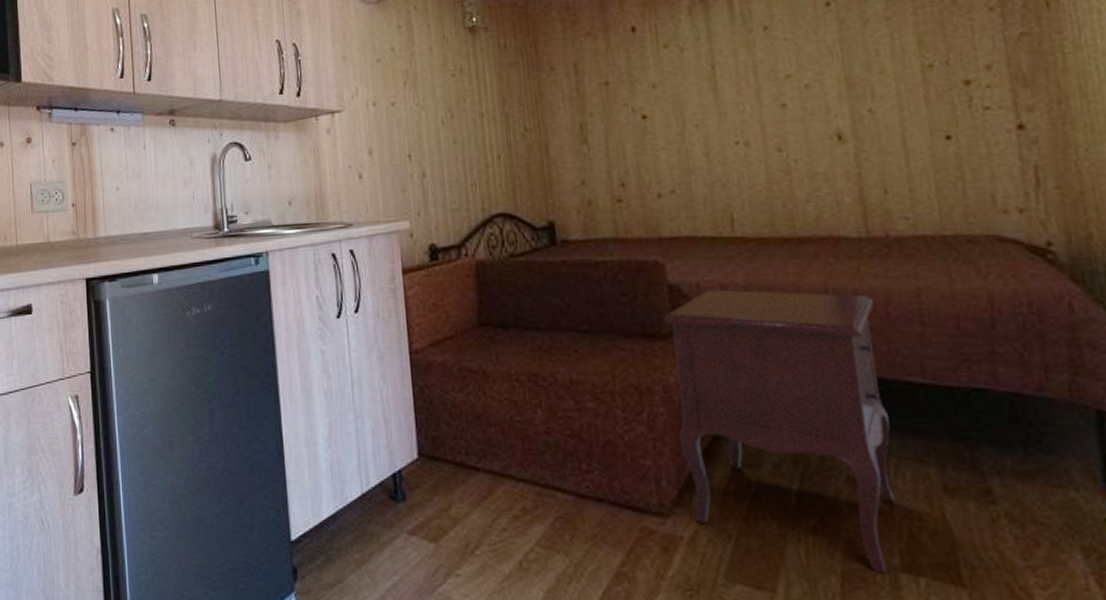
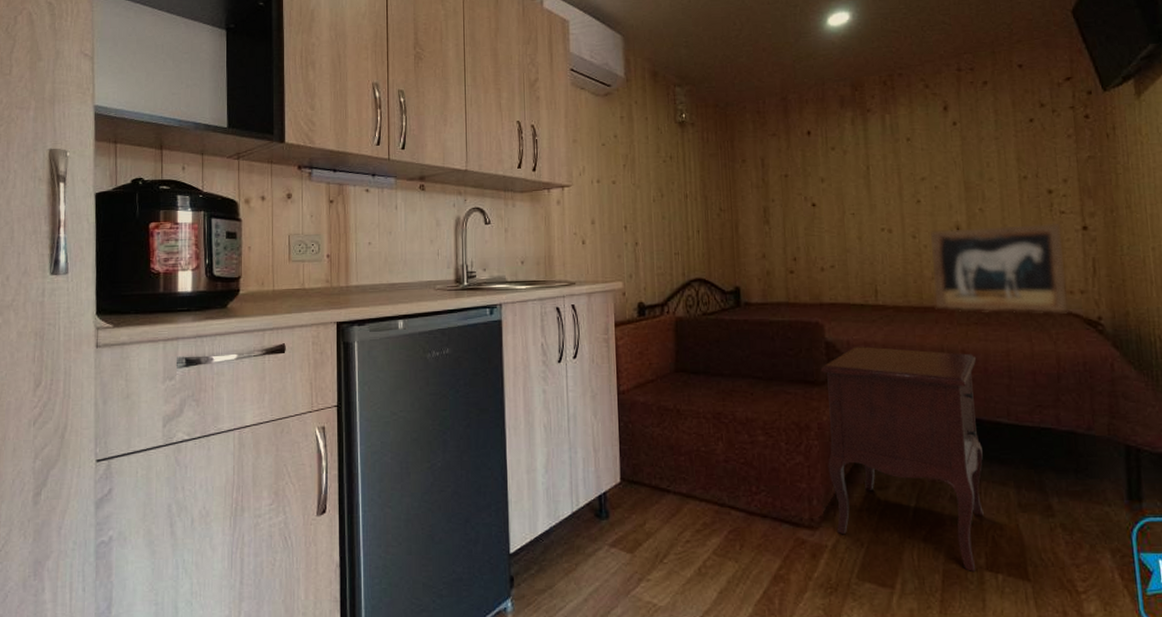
wall art: none [802,122,1003,242] -> present [931,223,1069,314]

